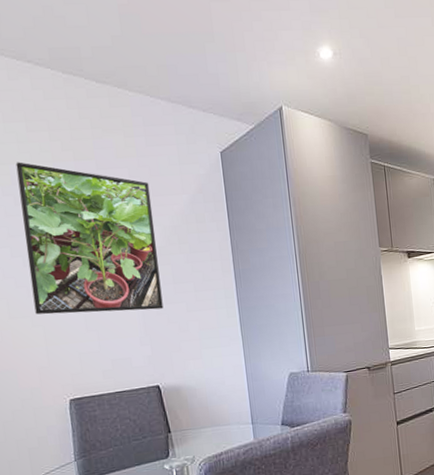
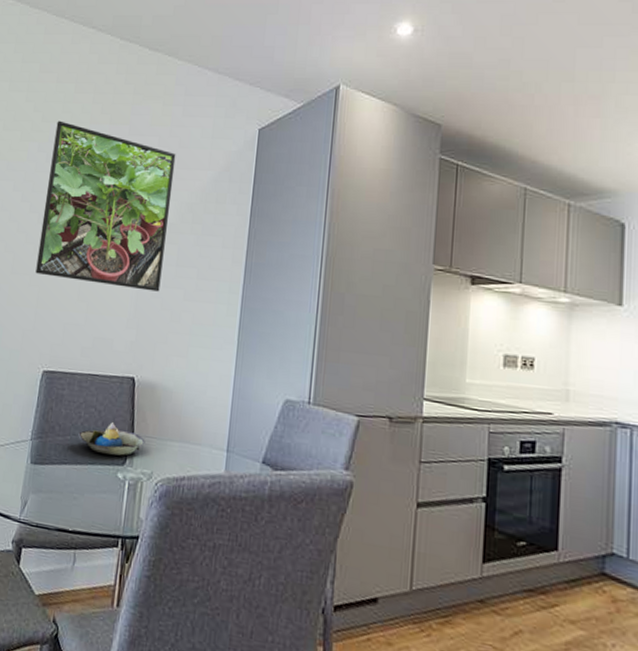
decorative bowl: none [119,425,182,455] -> present [78,421,145,456]

